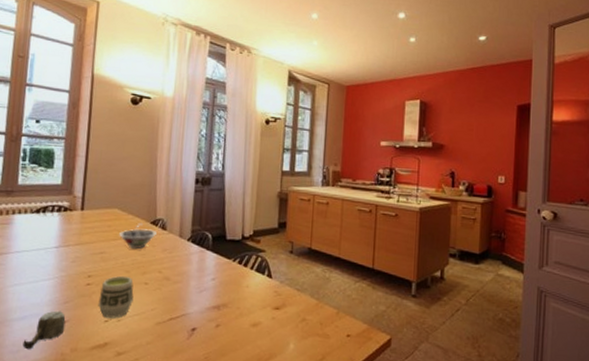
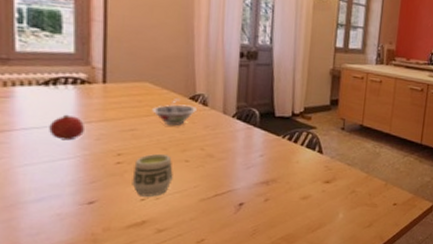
cup: present [22,310,66,350] -> none [43,191,94,232]
fruit: none [36,238,64,263] -> present [49,114,84,141]

